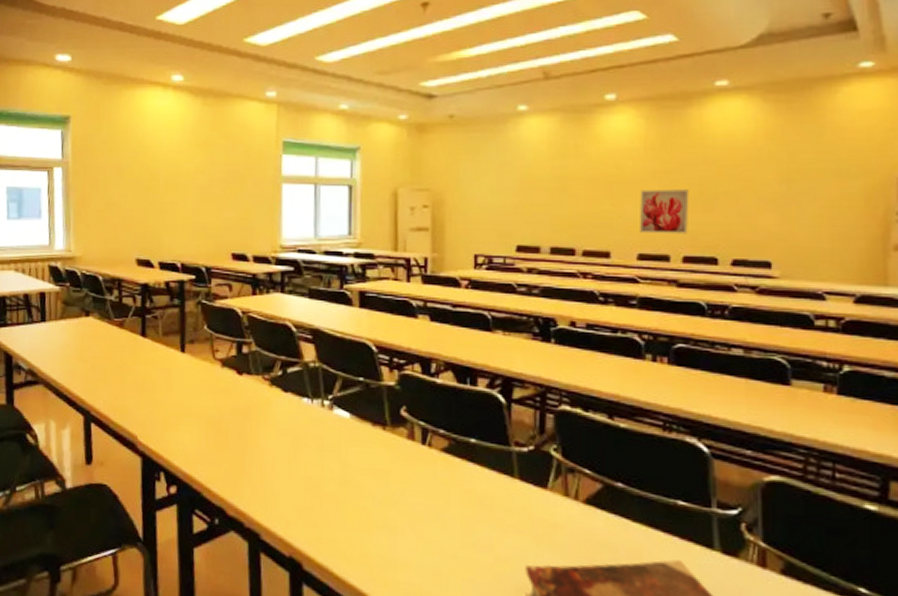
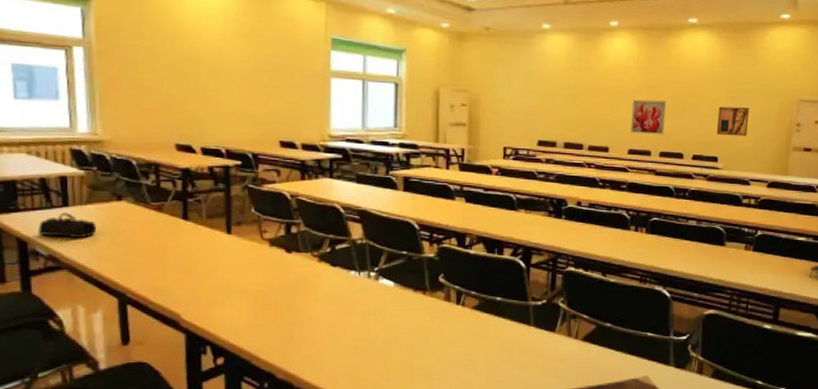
pencil case: none [21,327,68,354] -> present [38,212,97,239]
wall art: none [767,193,817,233] -> present [716,106,749,137]

